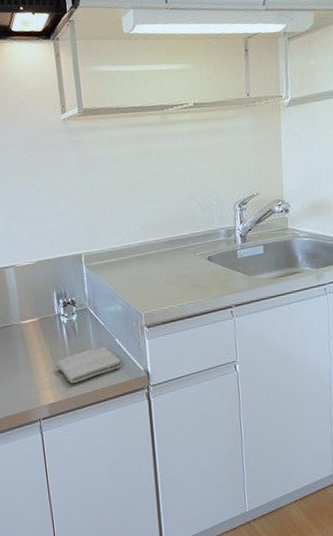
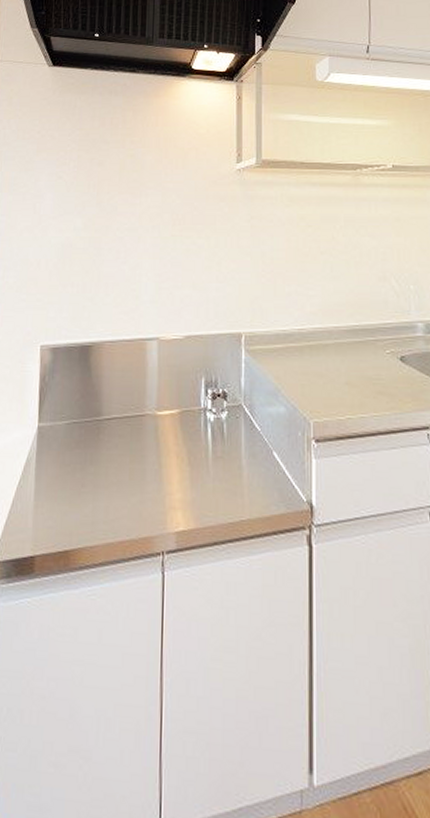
washcloth: present [56,346,121,383] -> none [193,460,277,507]

